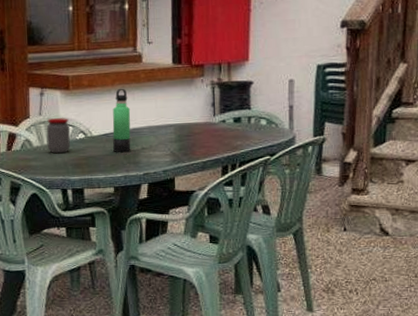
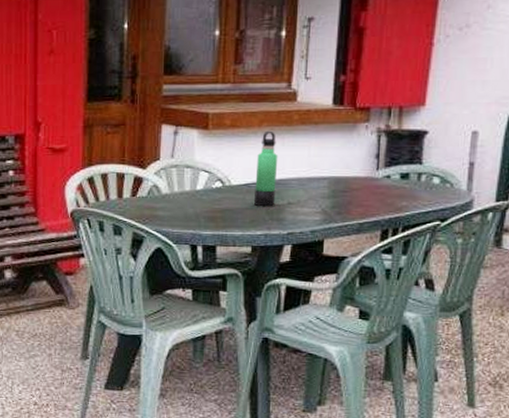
jar: present [46,118,71,154] -> none [177,162,206,204]

